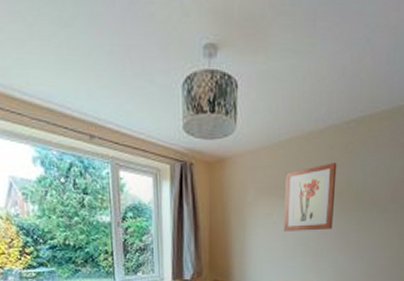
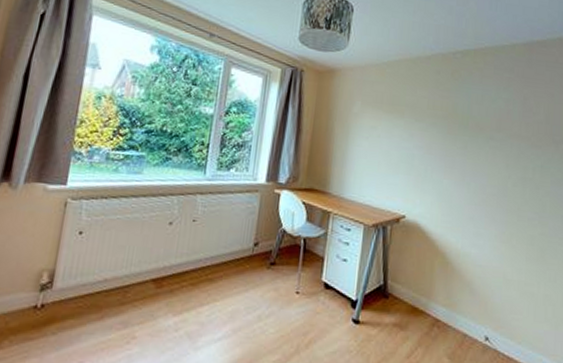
wall art: present [284,163,337,231] -> none [388,86,443,150]

